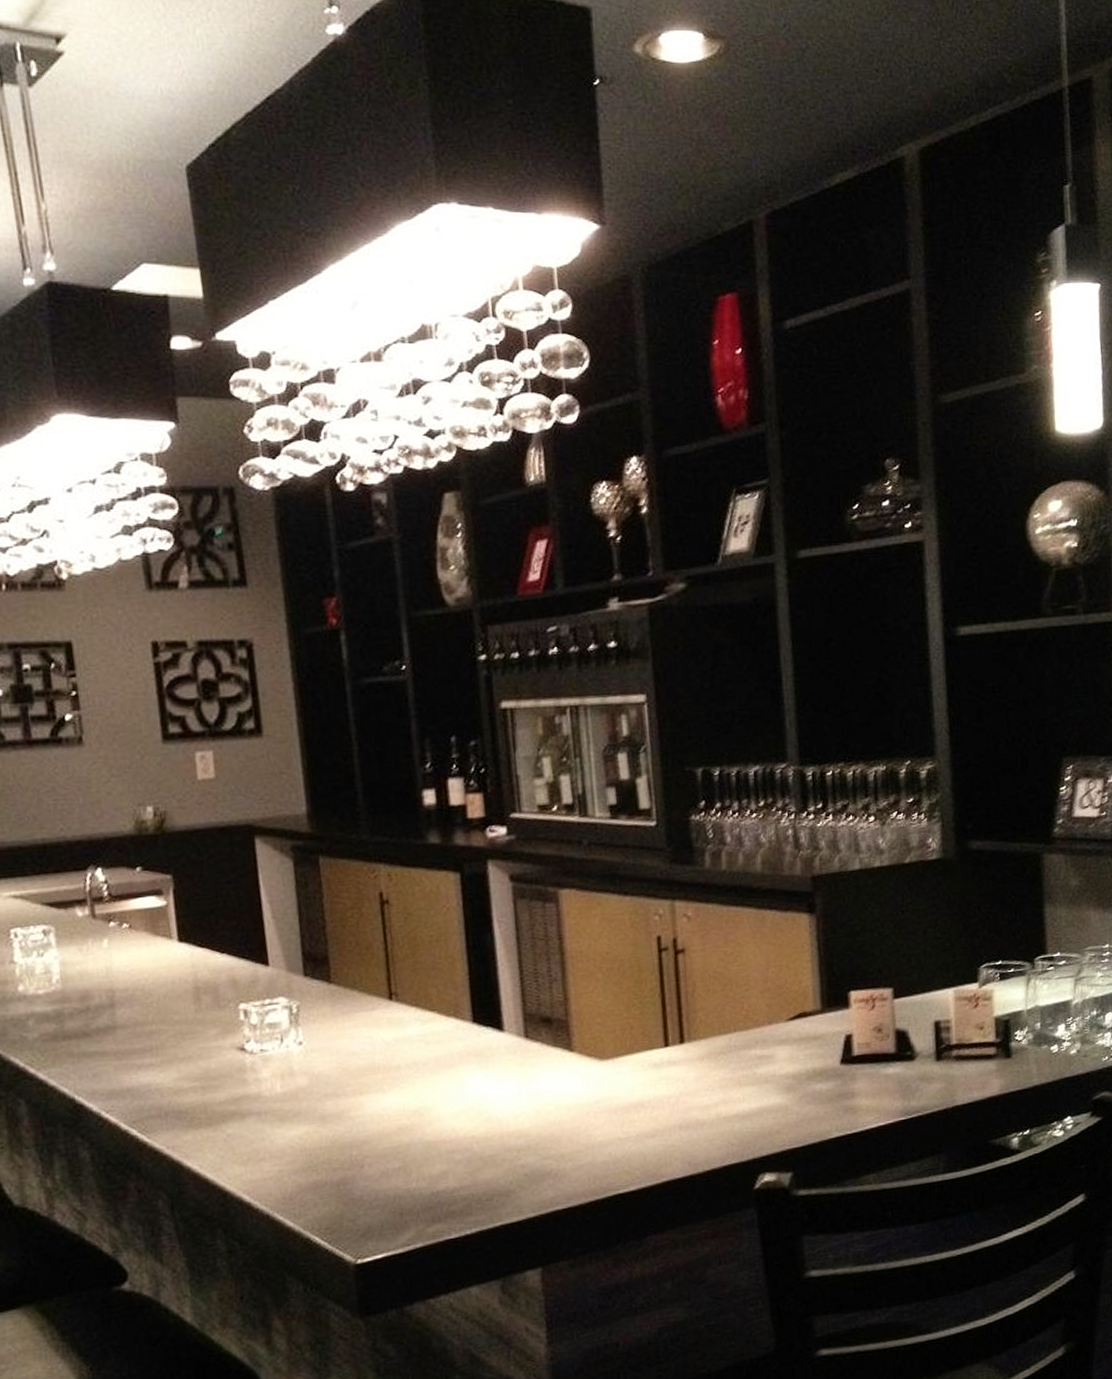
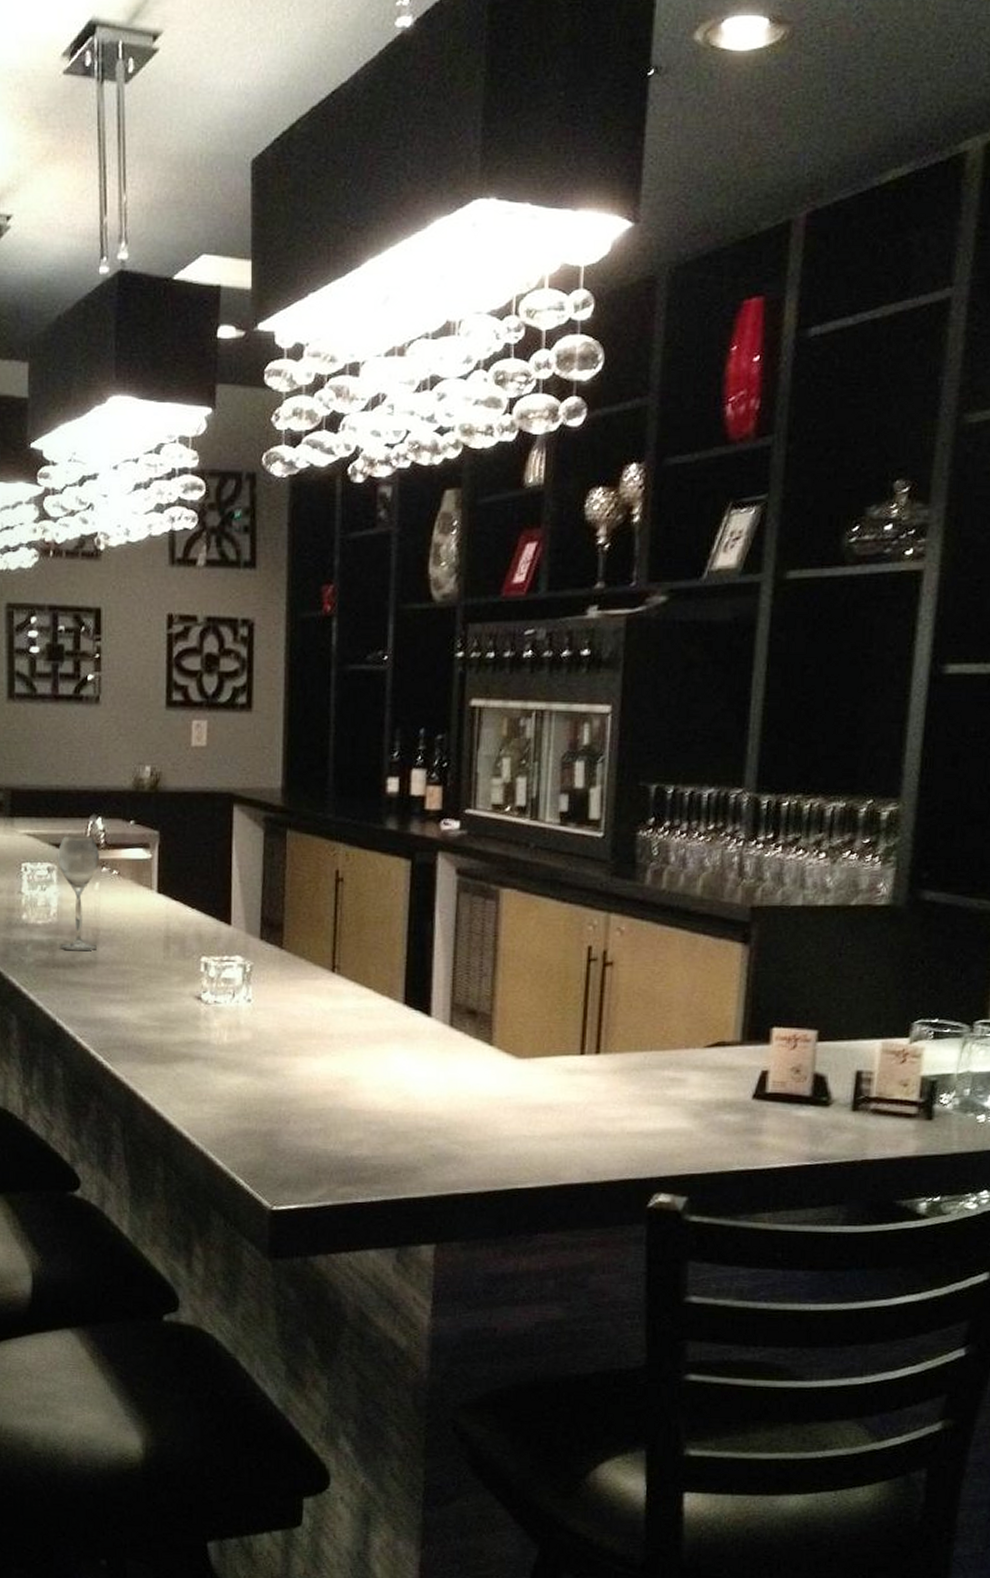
wineglass: none [52,889,114,1019] -> present [57,835,100,951]

